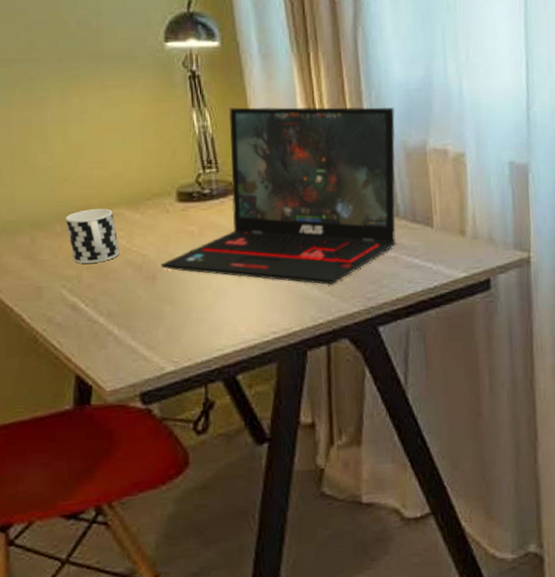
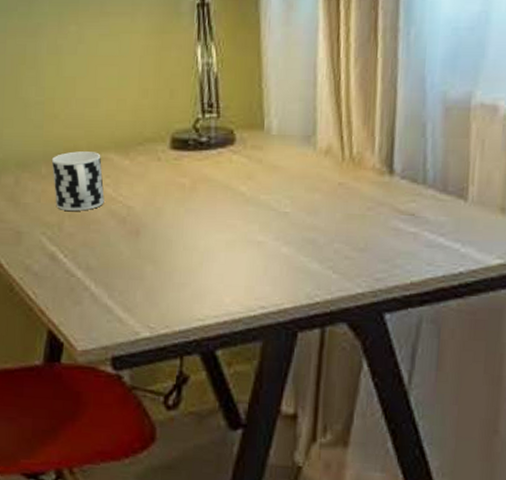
laptop: present [161,107,396,285] -> none [146,43,437,259]

